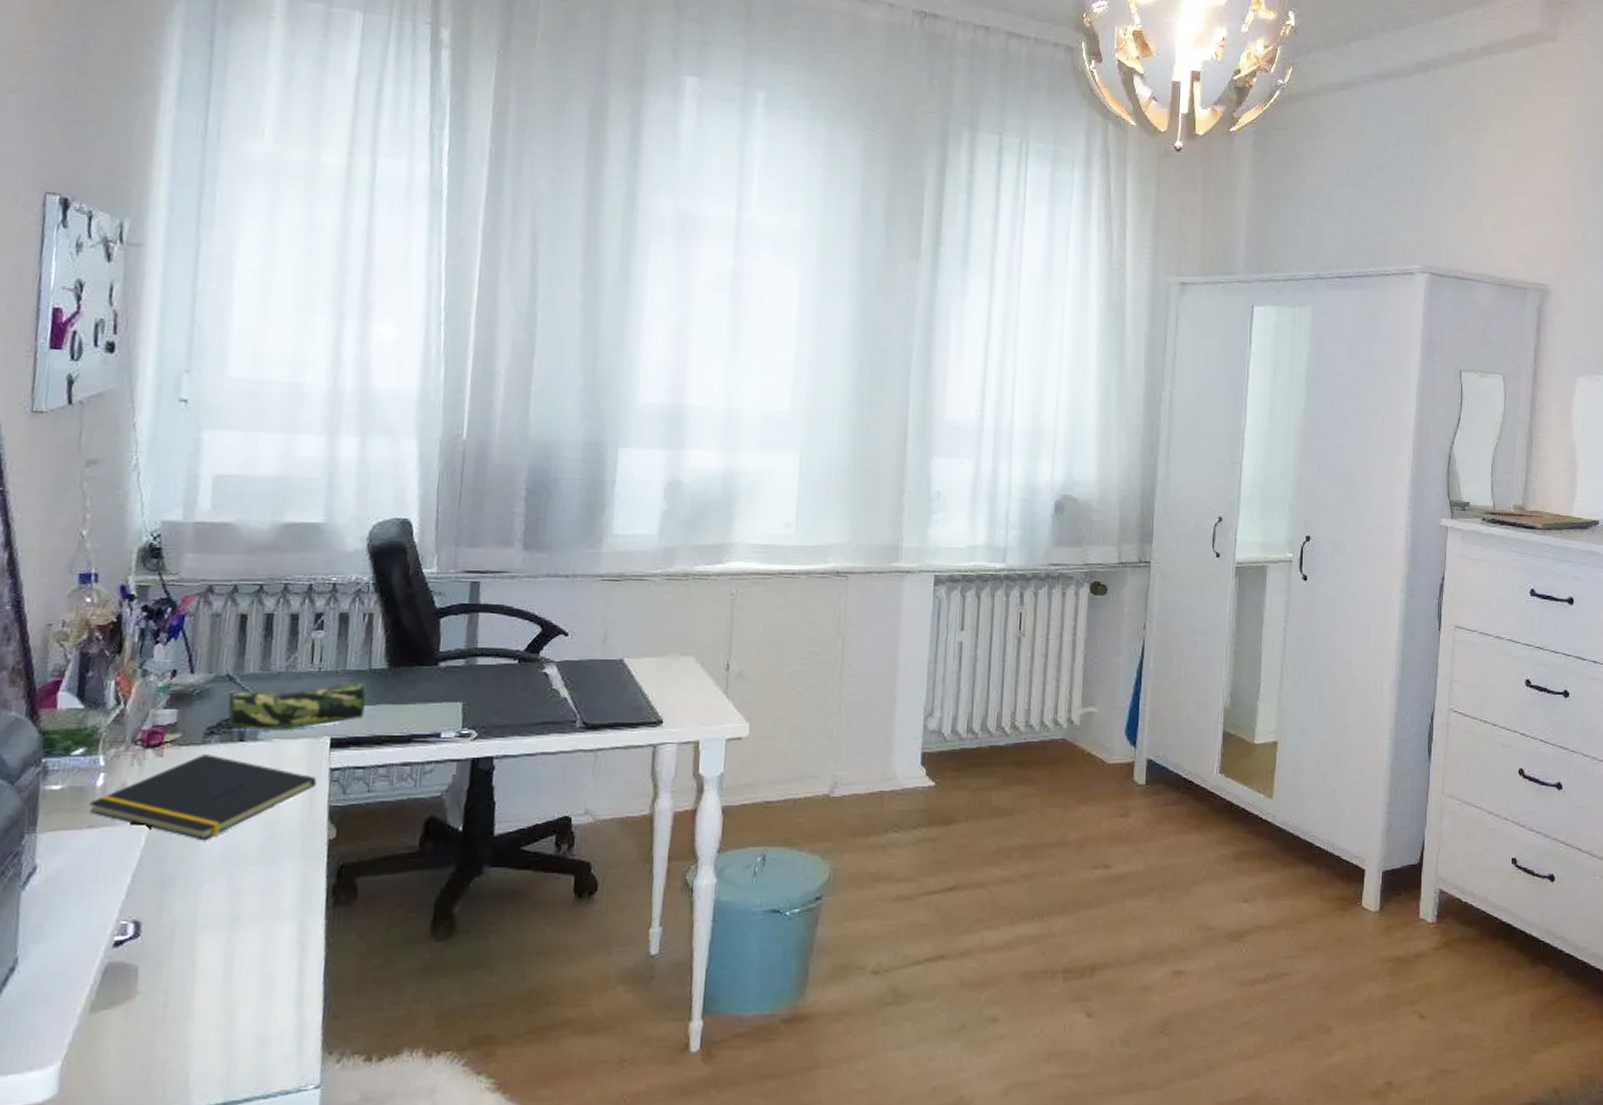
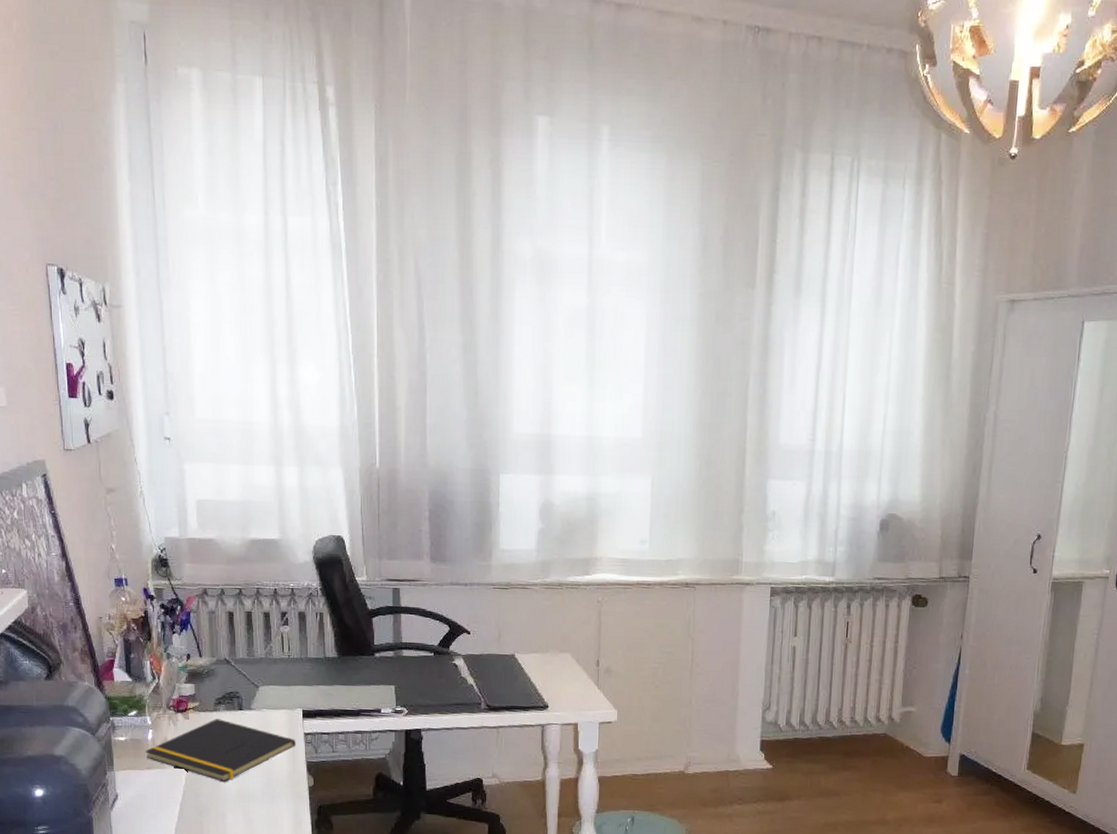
pencil case: present [223,682,366,730] -> none [224,667,325,702]

